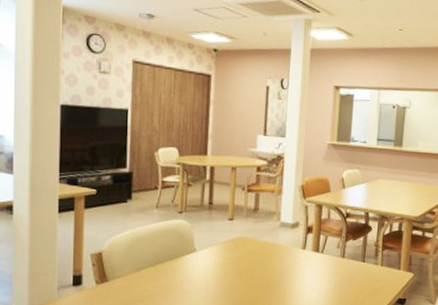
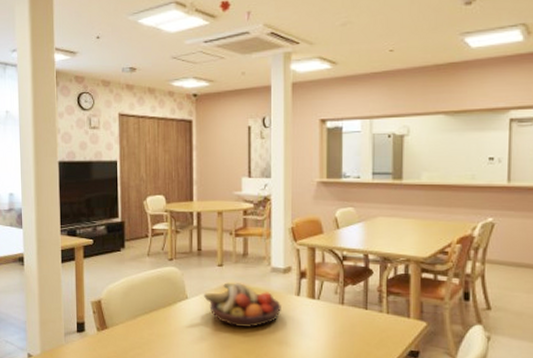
fruit bowl: none [213,236,288,279] -> present [204,282,281,327]

